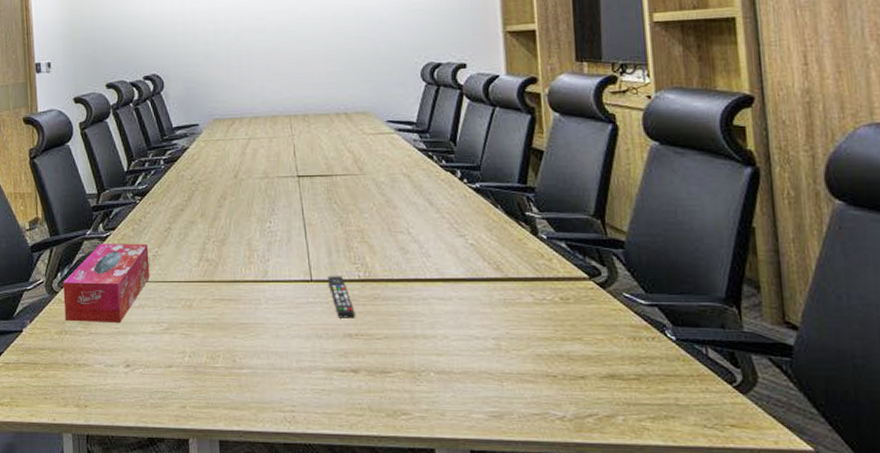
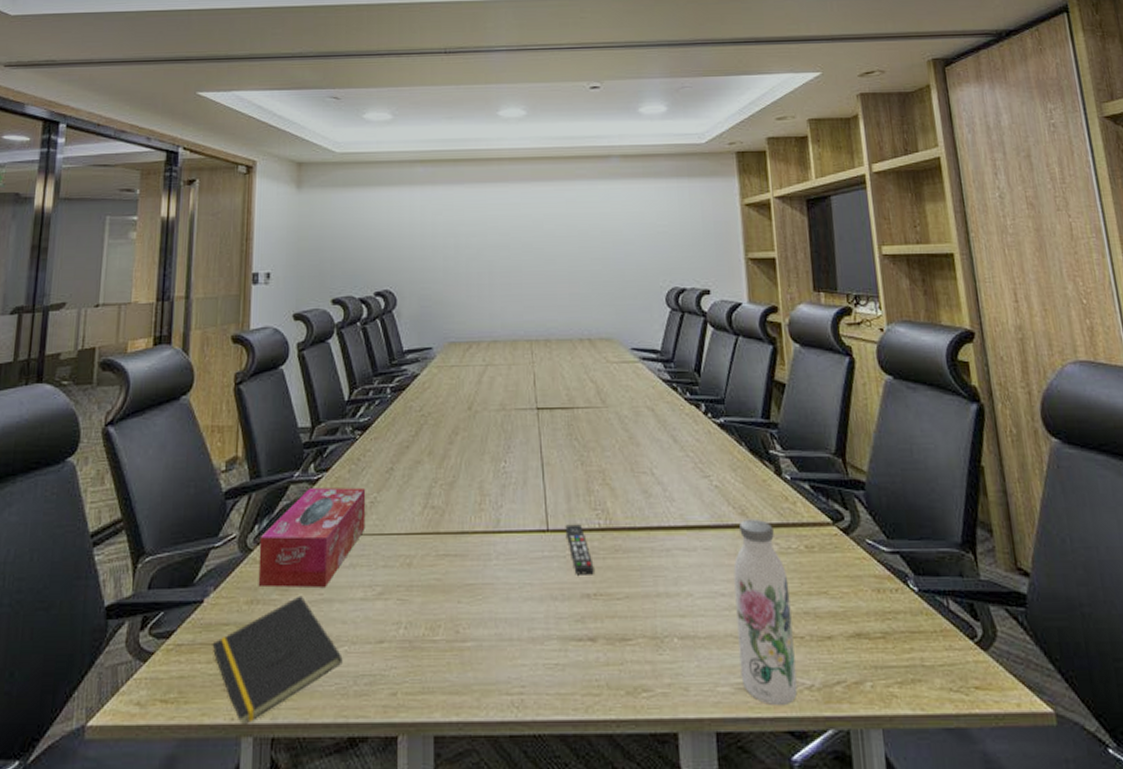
notepad: none [33,329,139,424] -> present [212,595,343,724]
water bottle: none [488,273,549,431] -> present [733,518,798,705]

